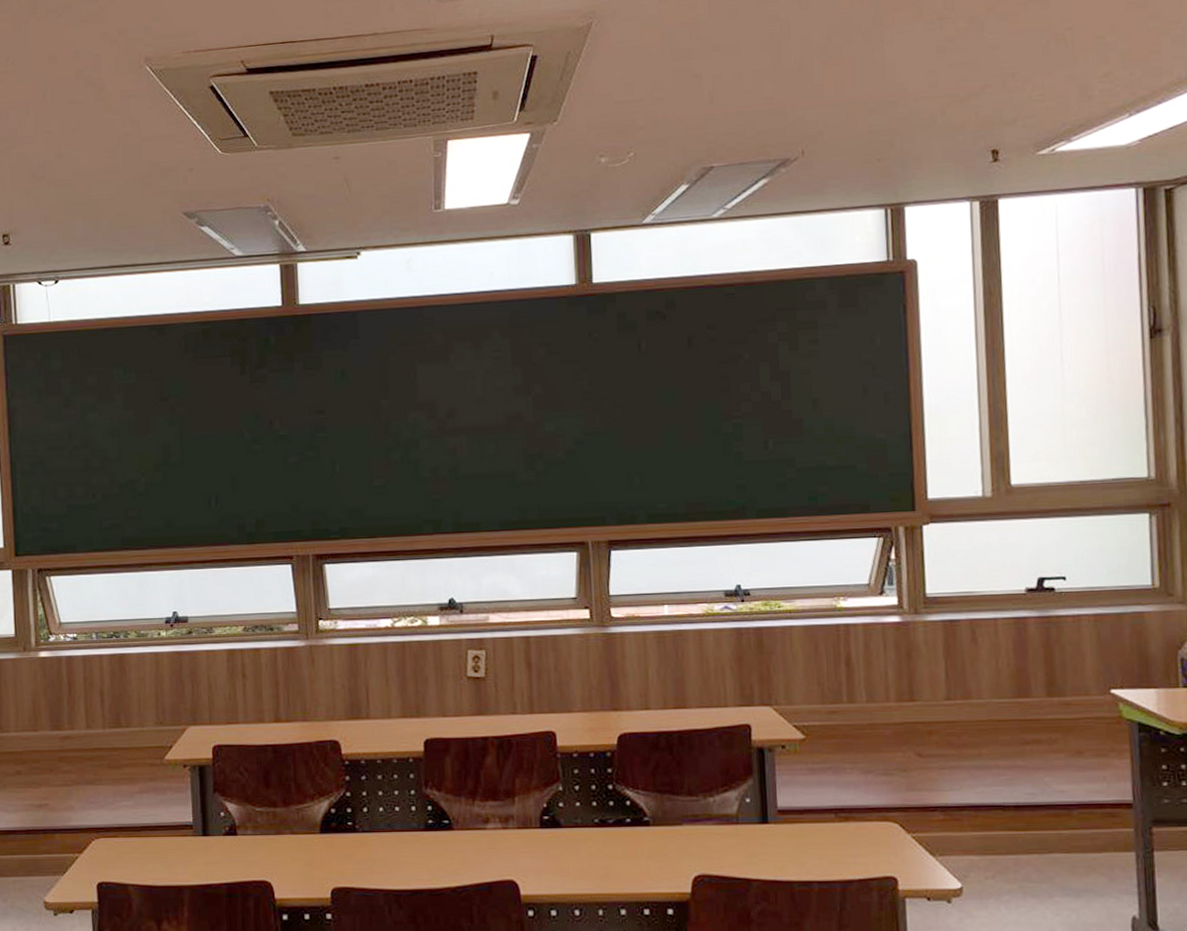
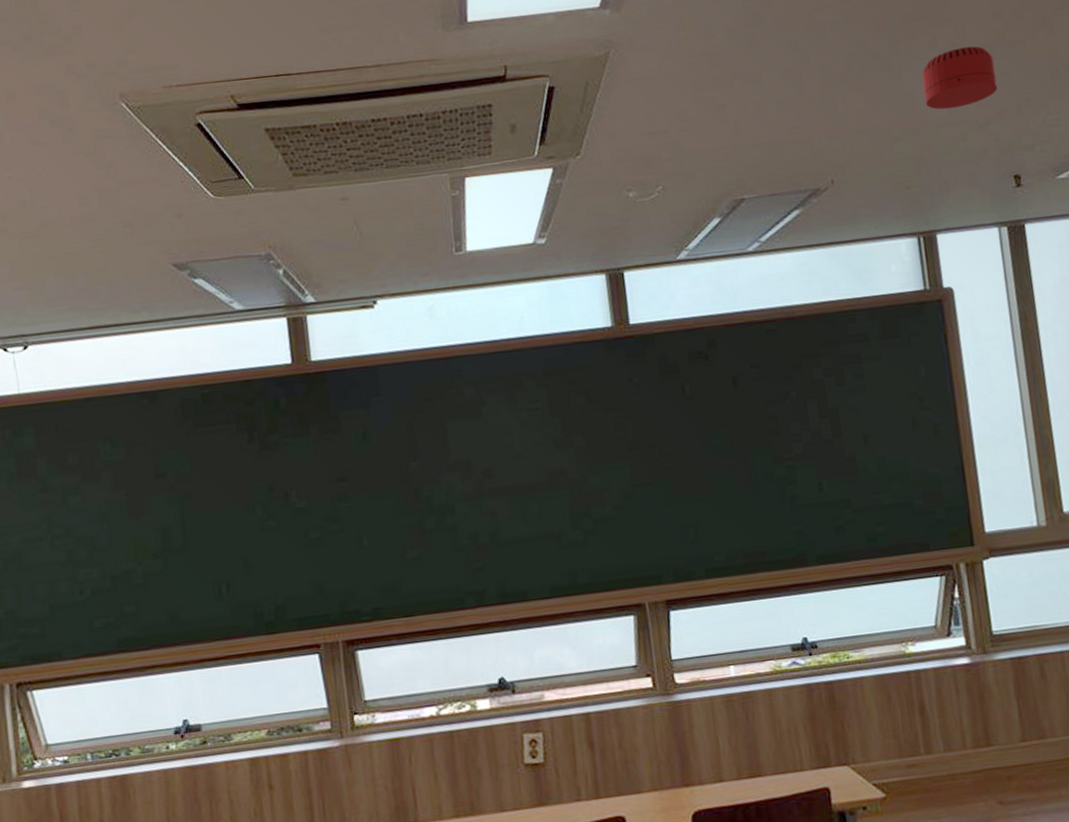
smoke detector: none [904,19,983,83] -> present [922,46,998,110]

